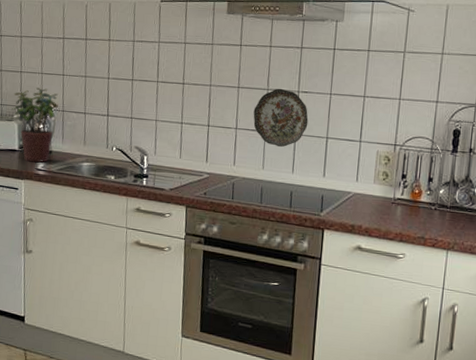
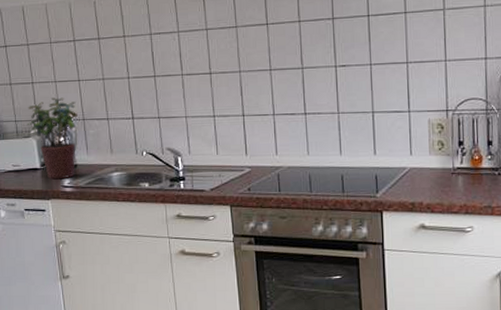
decorative plate: present [253,88,309,148] -> none [290,65,351,129]

